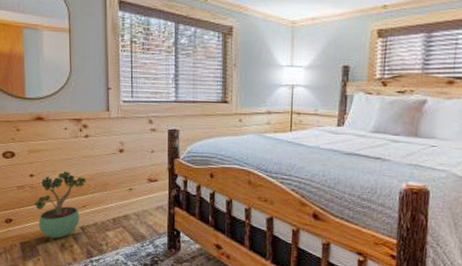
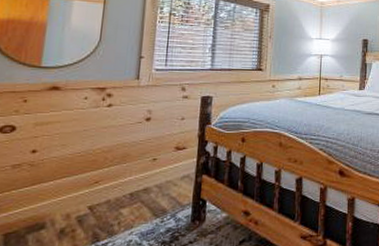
potted plant: present [35,170,86,239] -> none [32,143,103,224]

